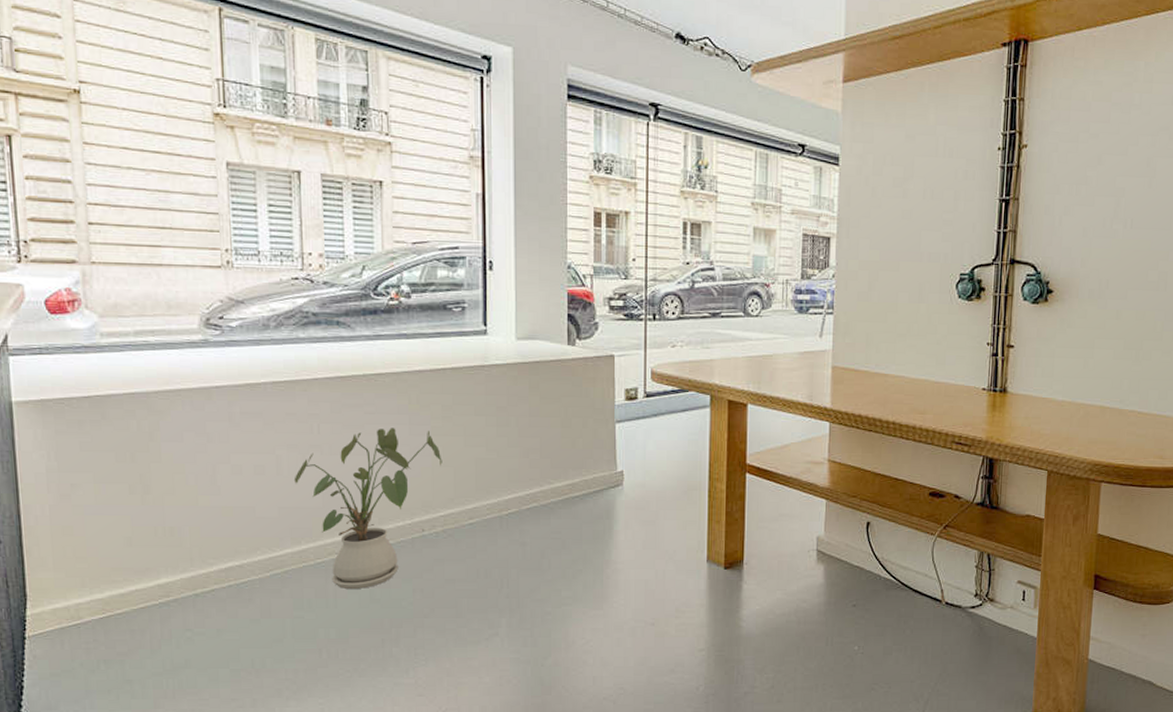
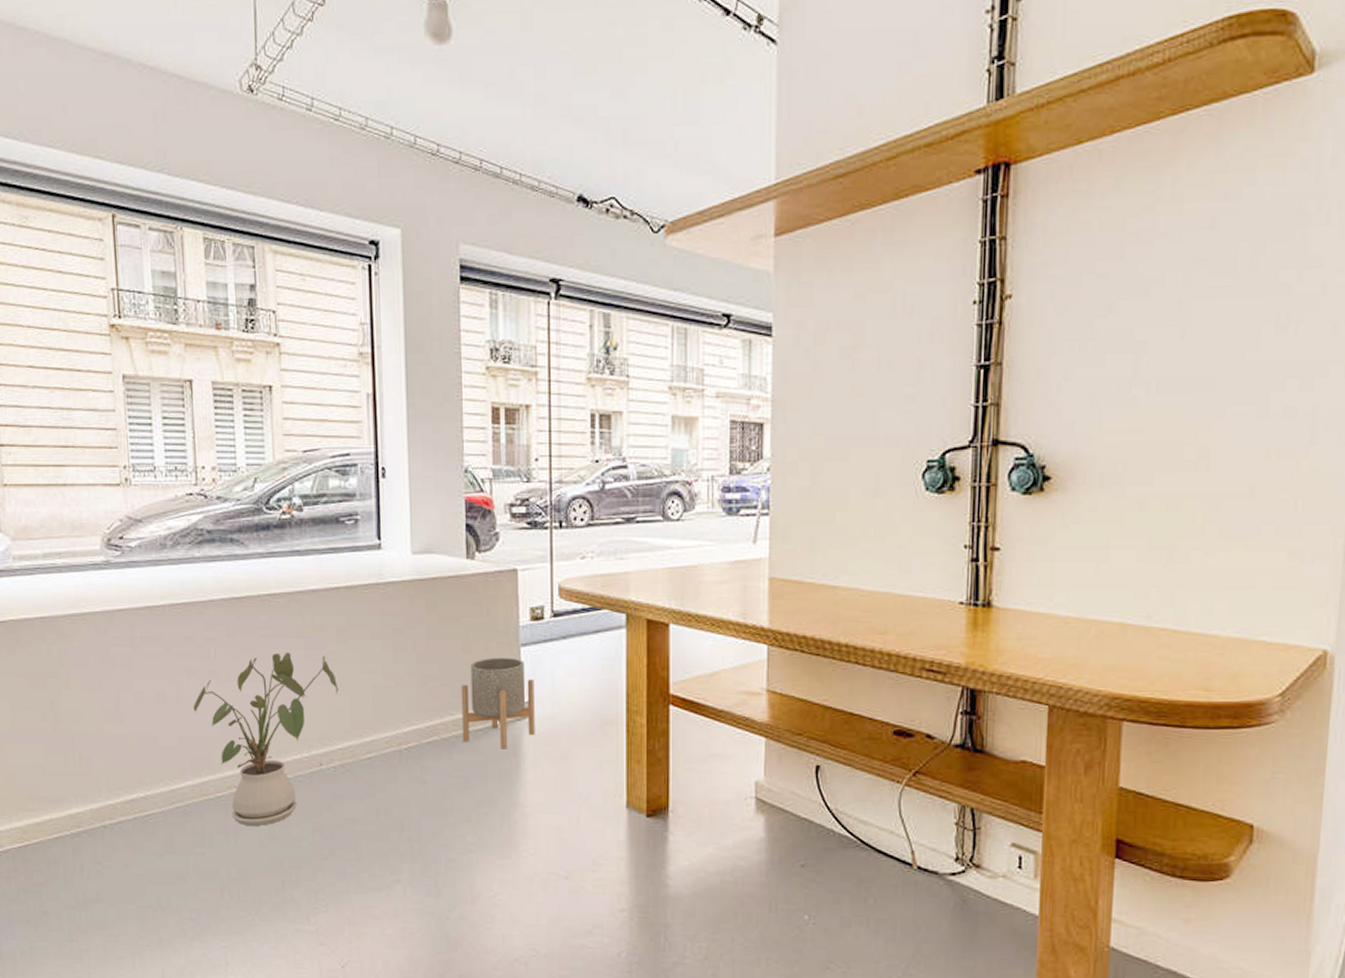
planter: none [560,432,627,514] -> present [461,657,535,749]

